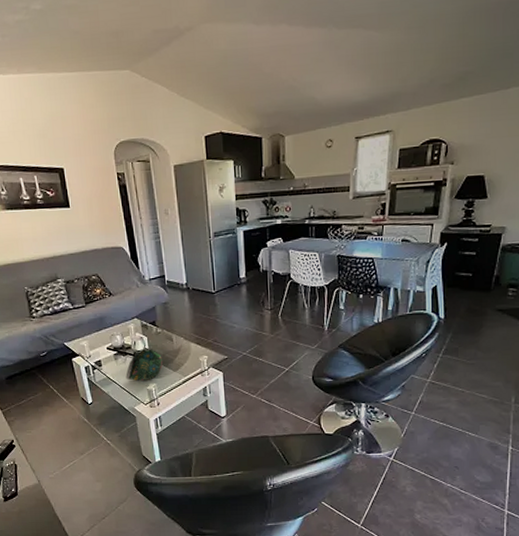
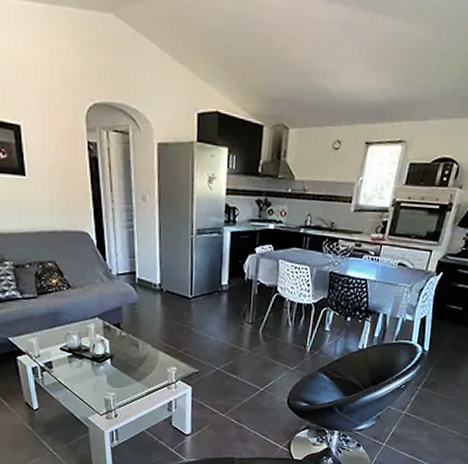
decorative bowl: present [125,350,163,381] -> none [80,355,126,389]

